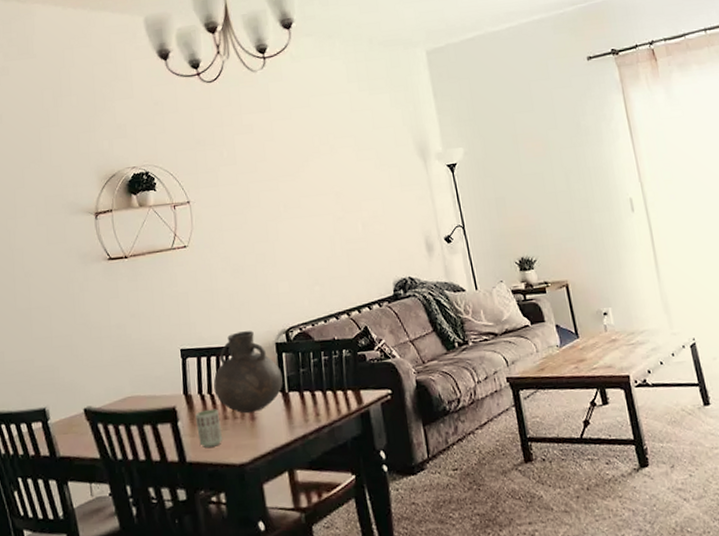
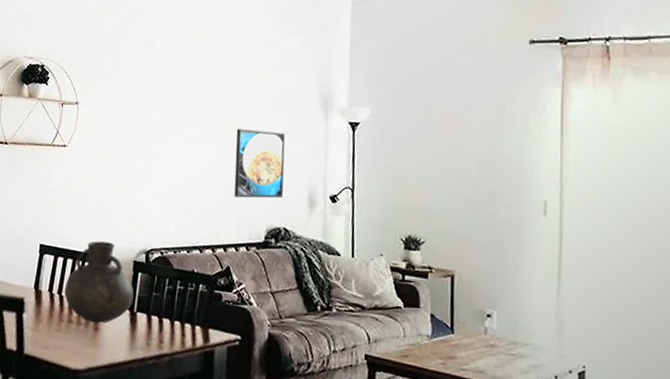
cup: present [196,408,222,447] -> none [40,308,64,346]
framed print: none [346,188,403,259] -> present [234,128,286,199]

